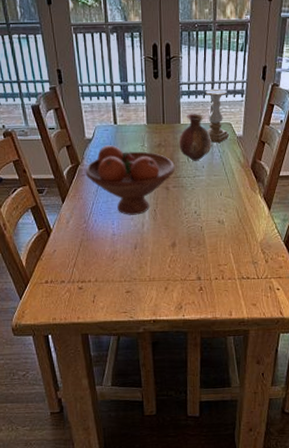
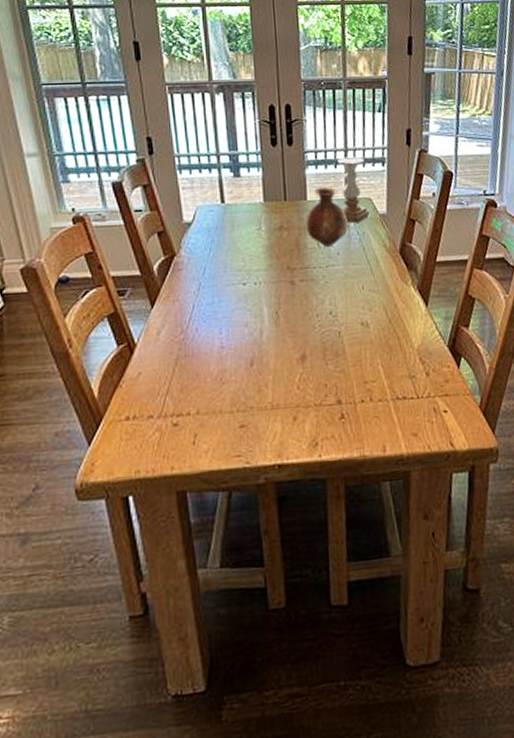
fruit bowl: present [85,145,175,215] -> none [182,229,302,321]

